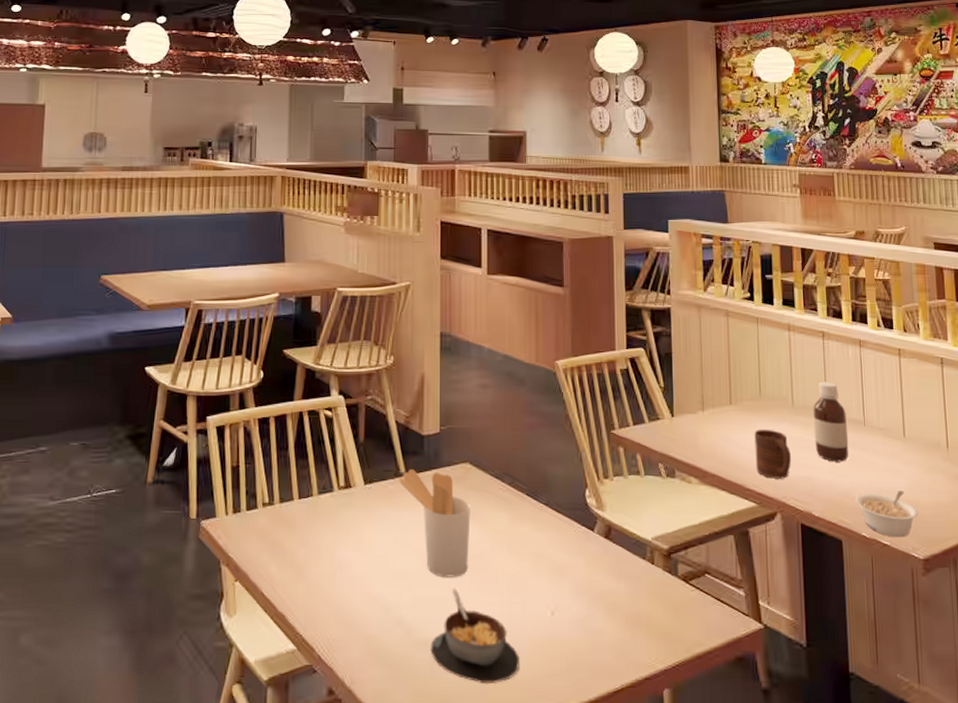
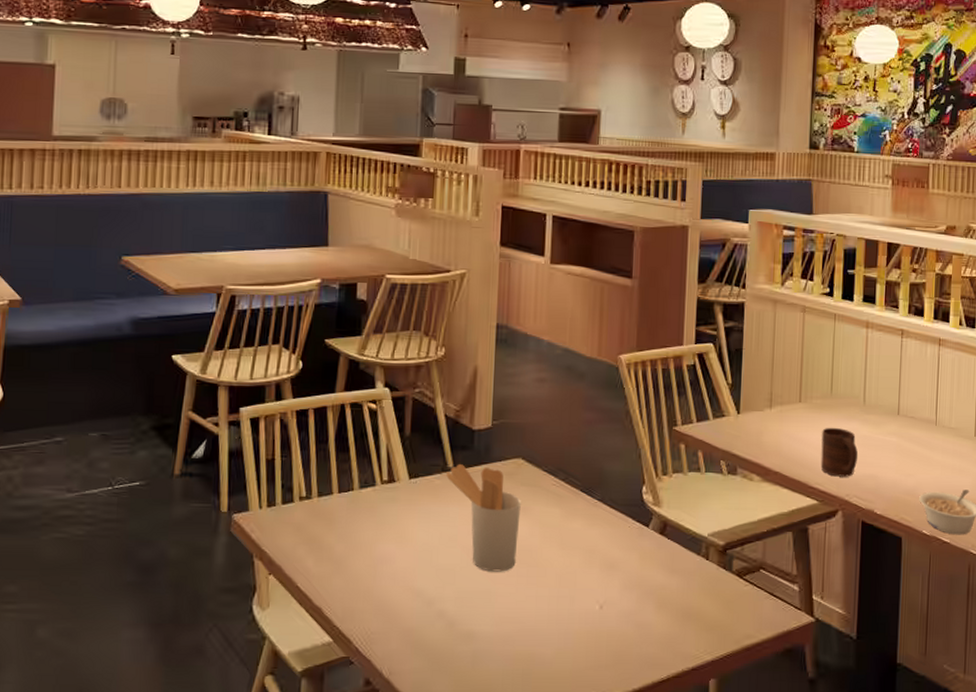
soup bowl: present [430,588,519,684] -> none [473,582,565,675]
bottle: present [813,382,849,462] -> none [883,380,919,461]

